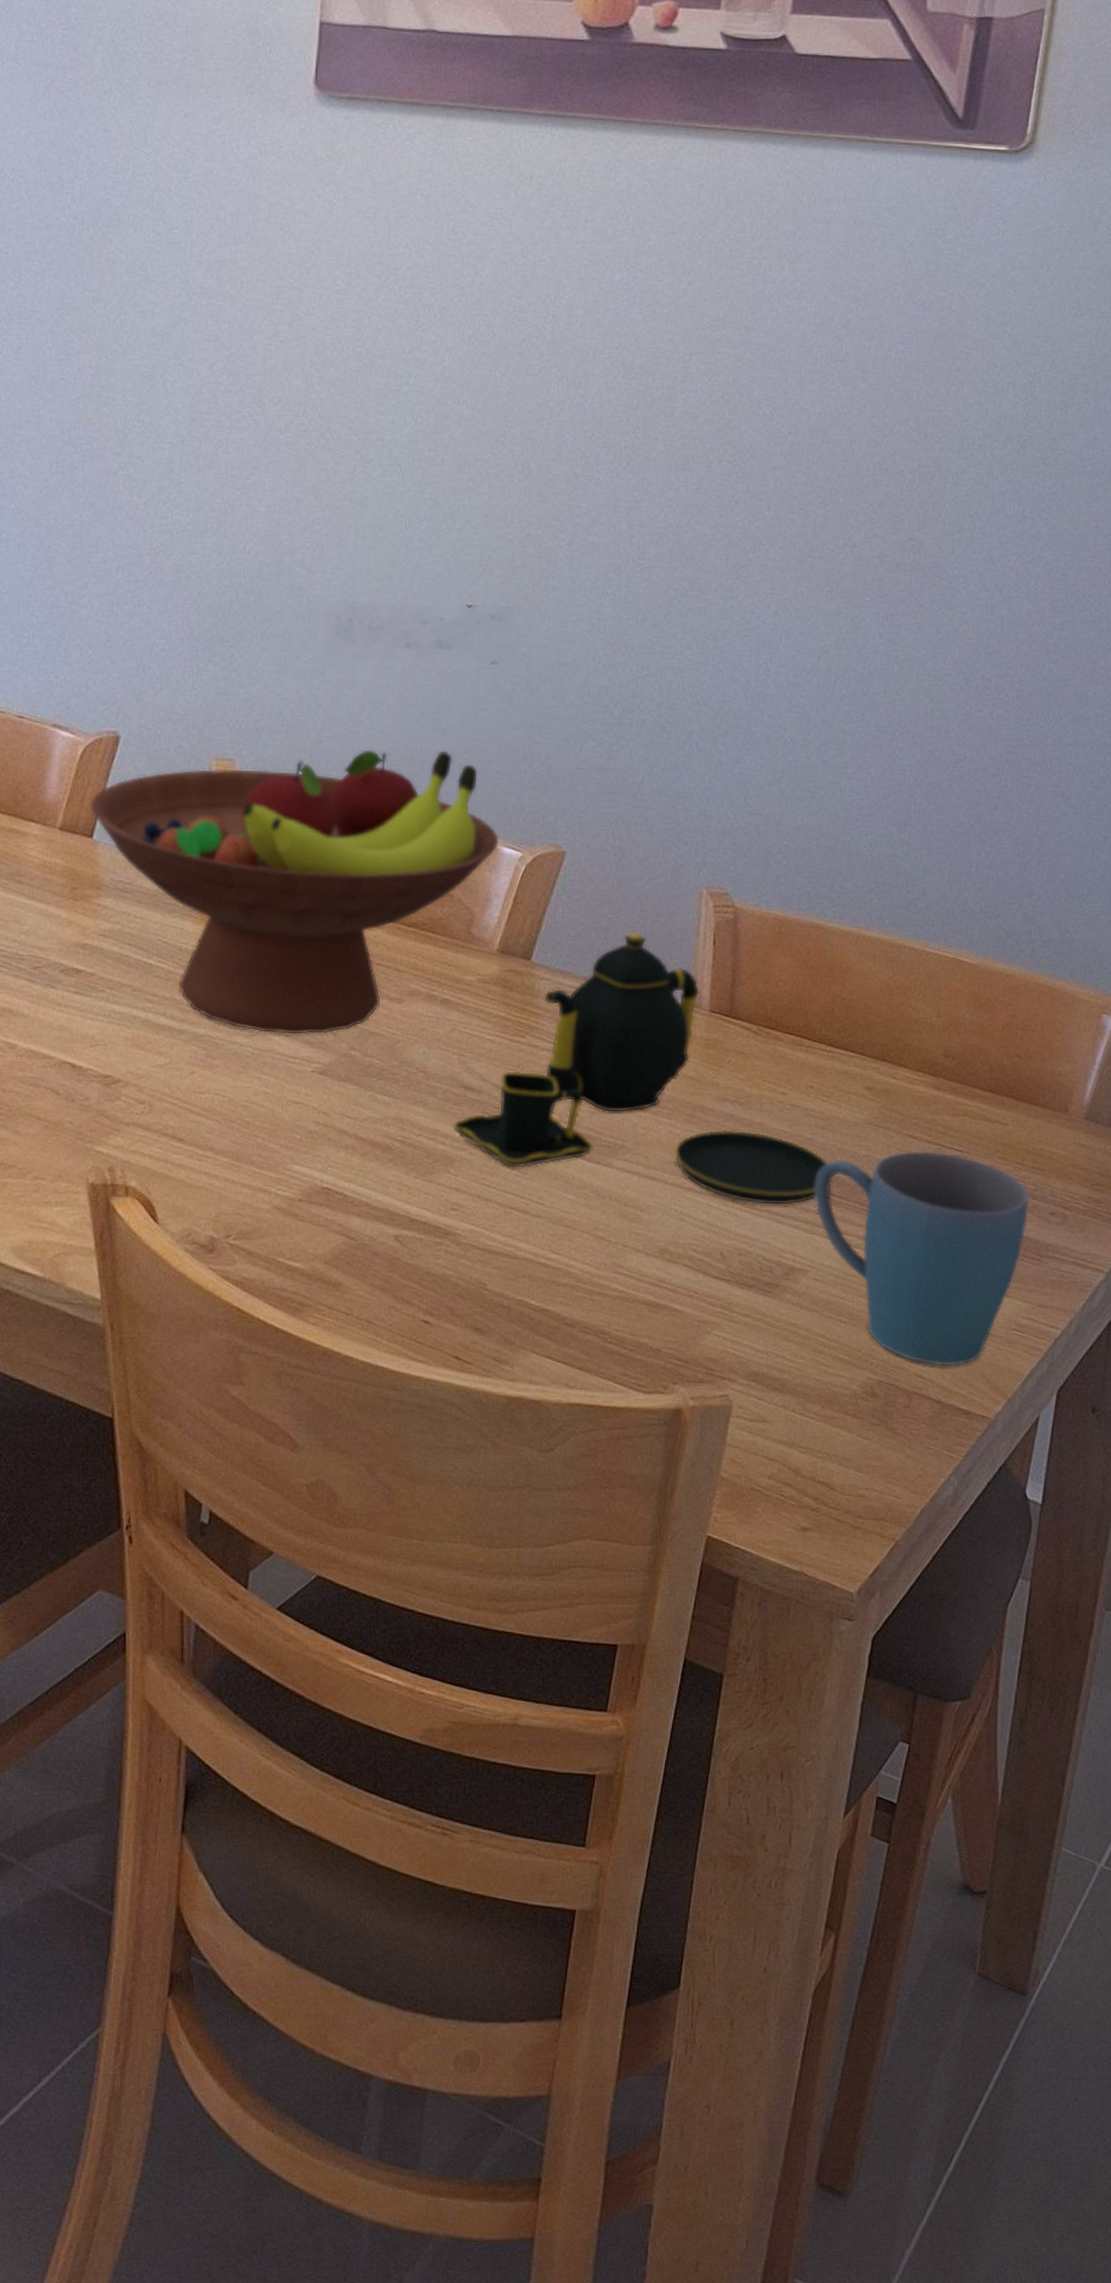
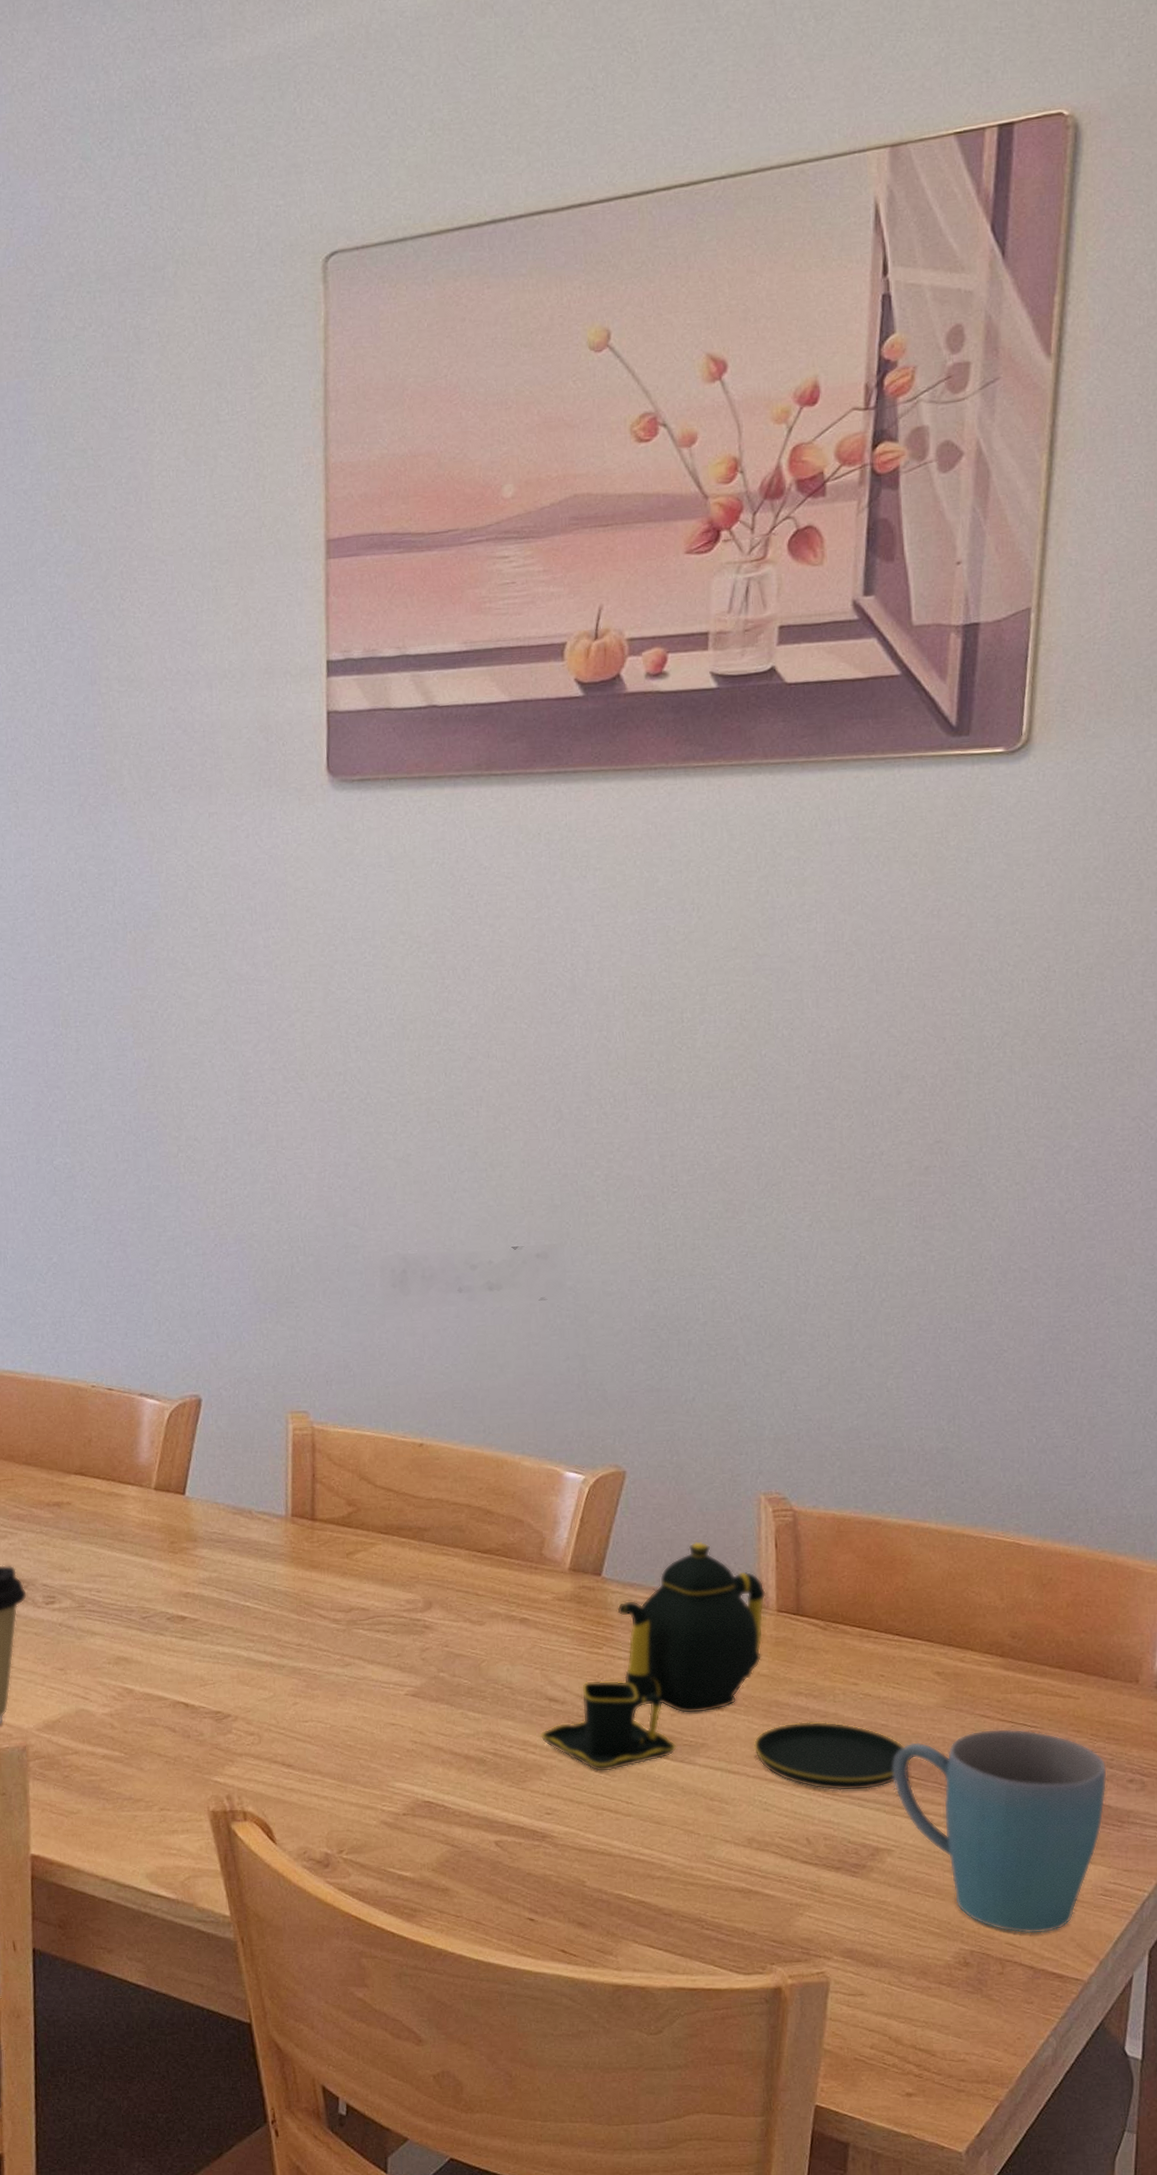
fruit bowl: present [89,749,500,1036] -> none [179,1386,563,1663]

